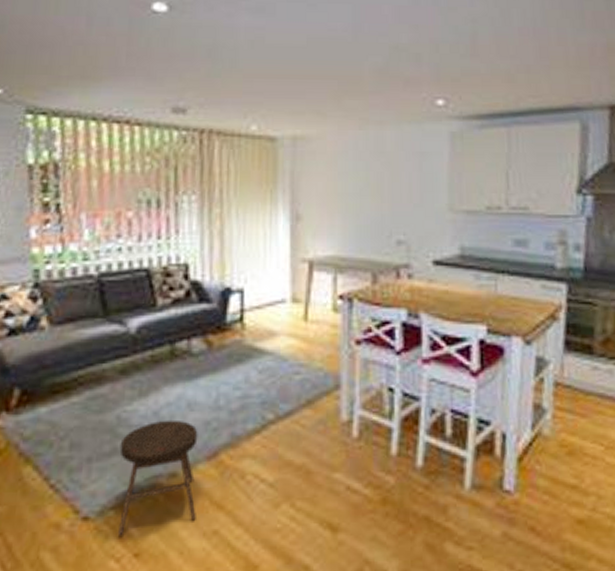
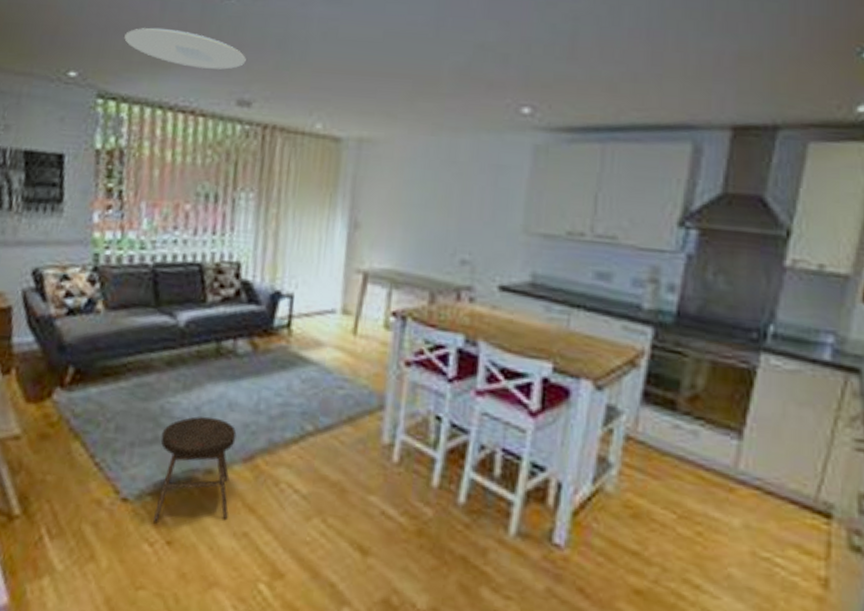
ceiling light: none [51,42,178,80] -> present [124,27,246,70]

